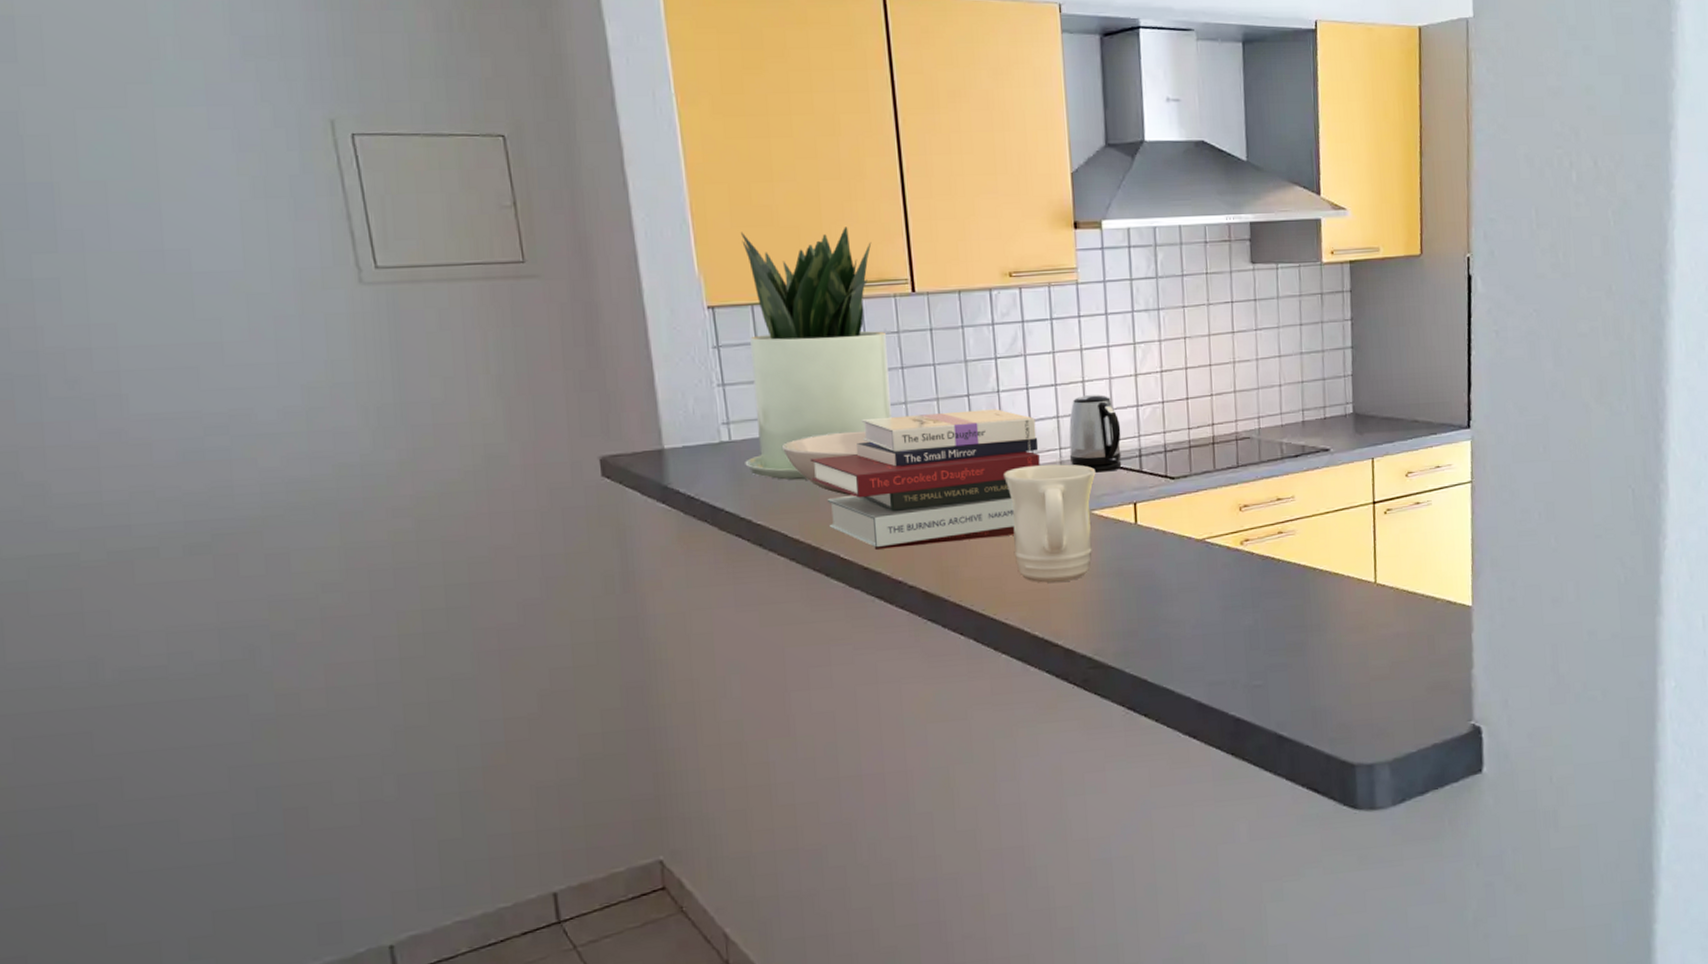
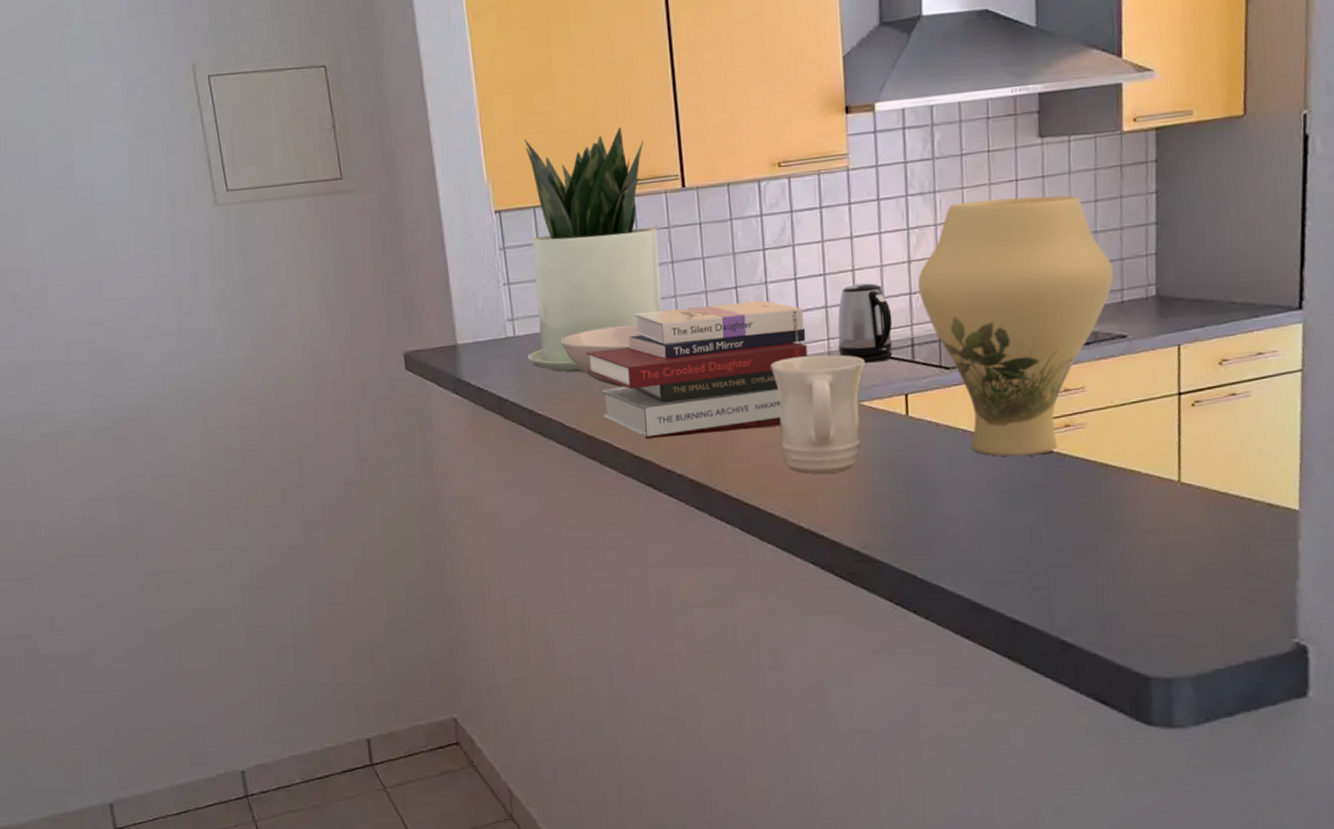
vase: none [1144,318,1318,563] -> present [918,195,1114,457]

